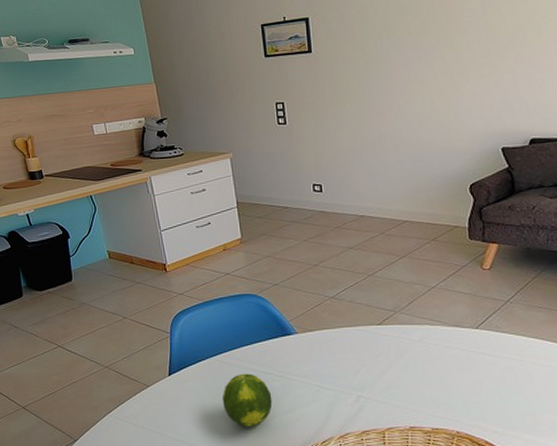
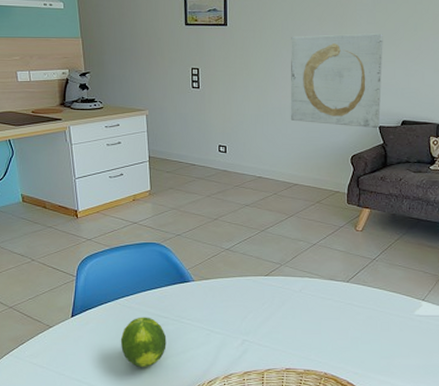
wall art: none [387,41,503,152] -> present [290,33,383,129]

